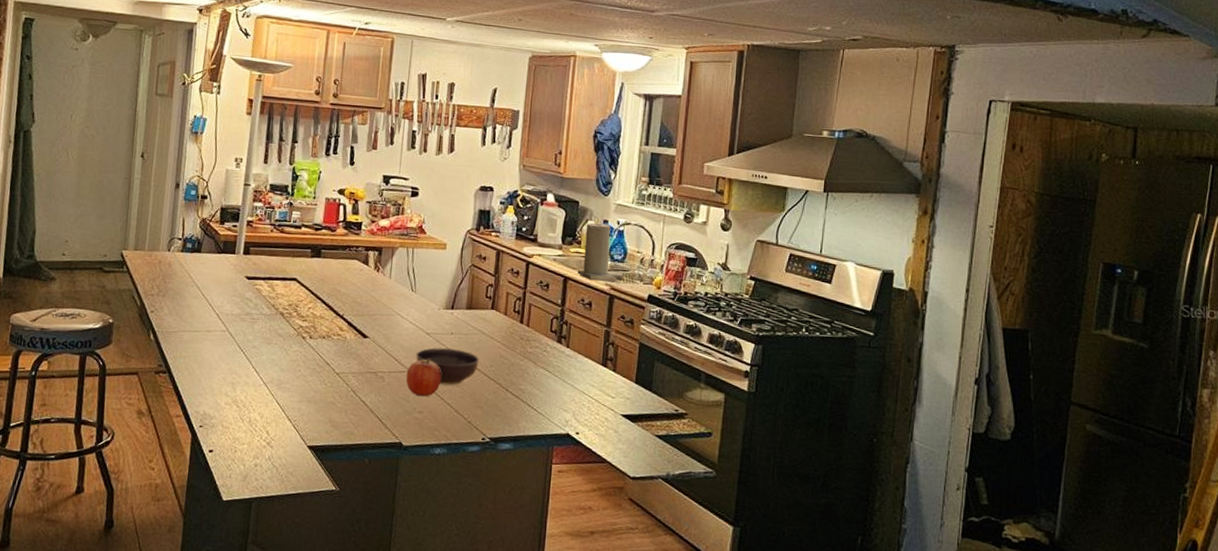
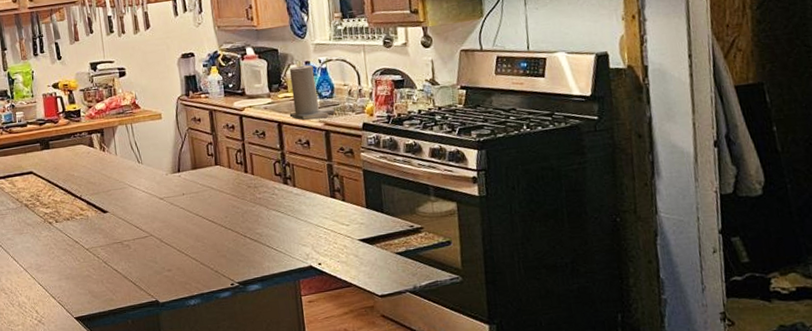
fruit: present [406,358,442,397] -> none [149,220,183,256]
bowl: present [416,348,479,385] -> none [154,207,214,242]

